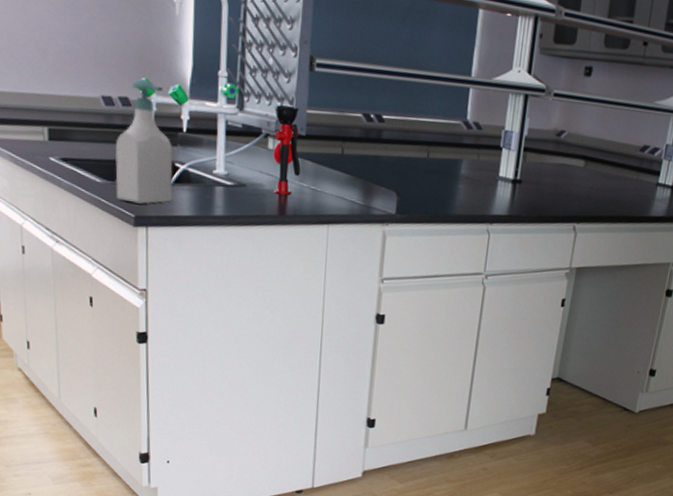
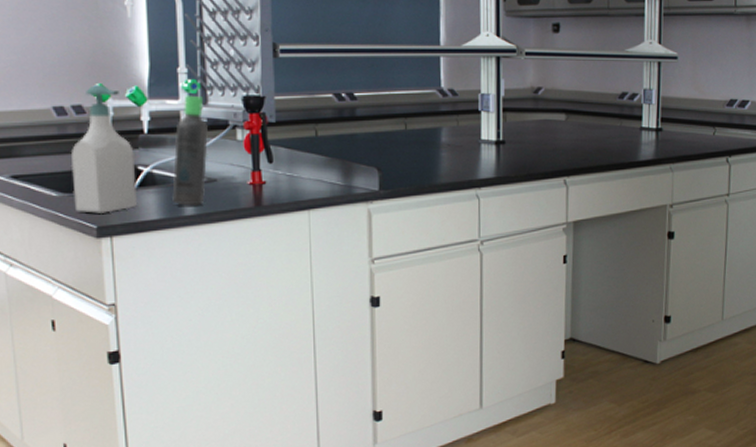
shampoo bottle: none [204,99,243,208] -> present [172,95,209,206]

